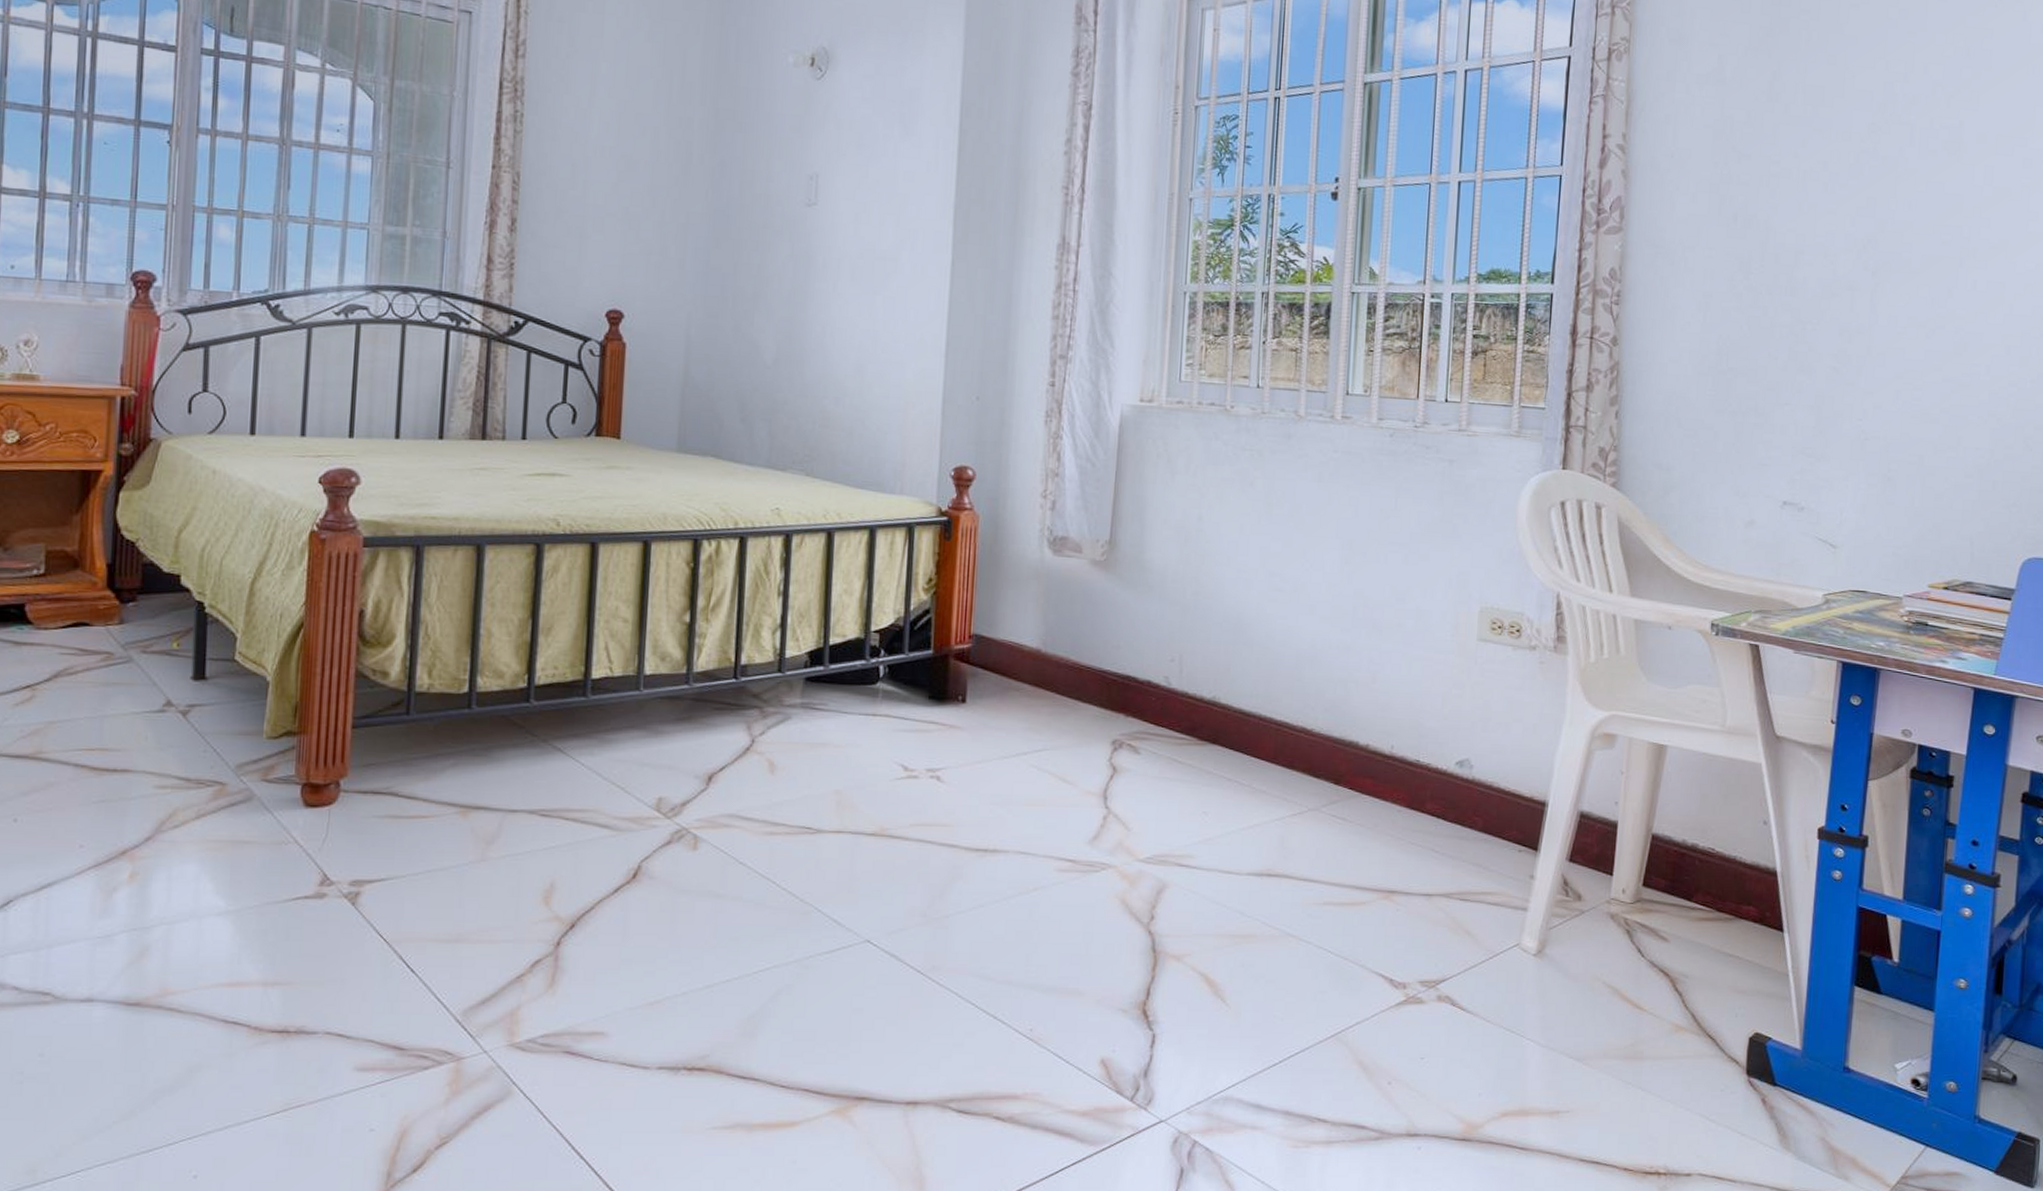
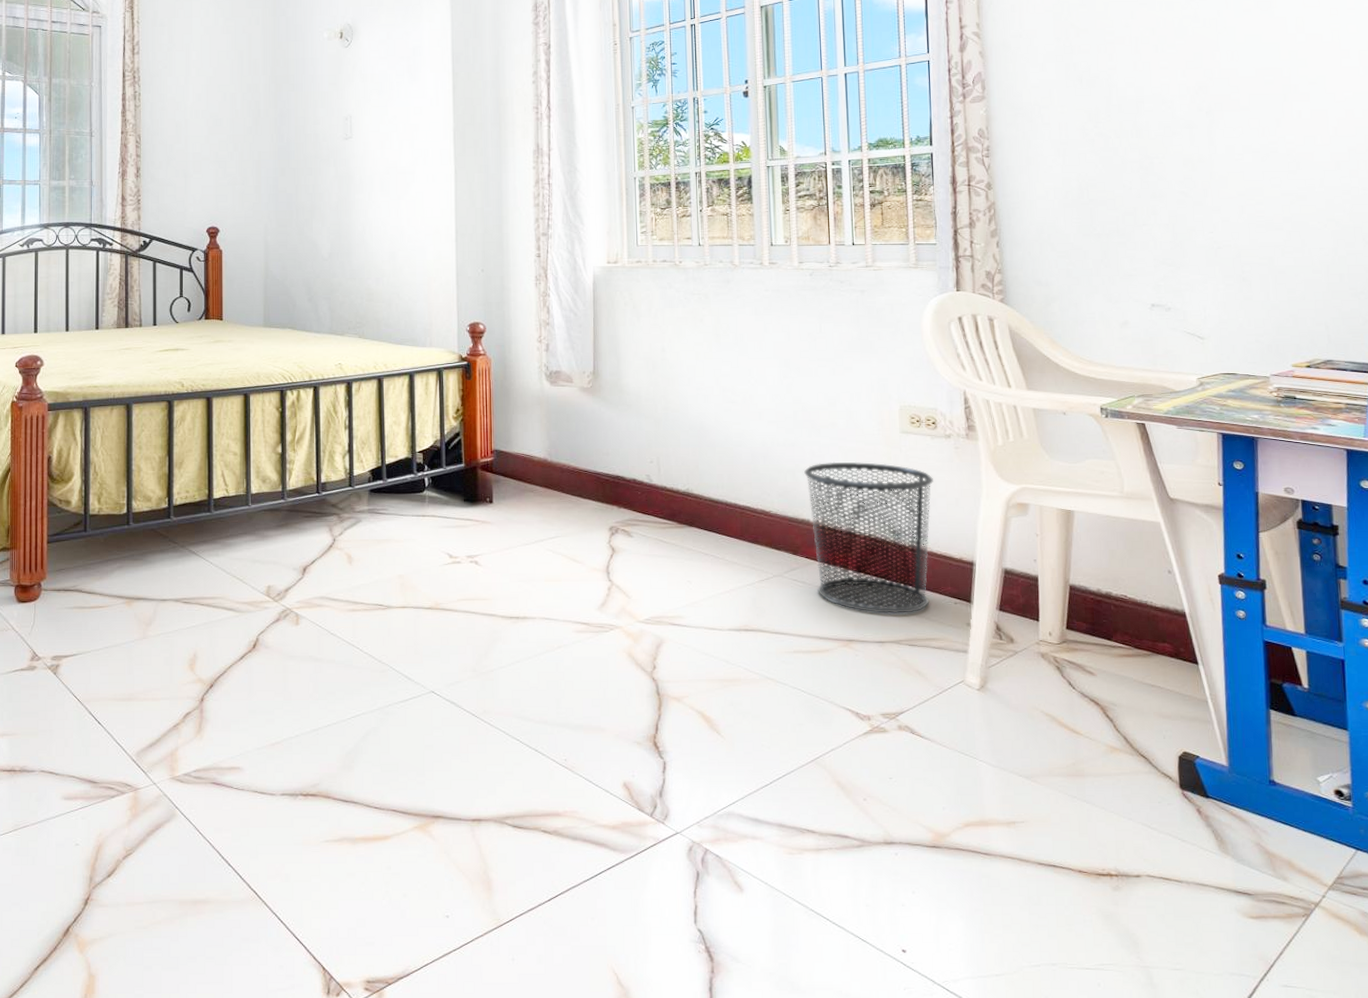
waste bin: none [1358,671,1510,861] -> present [804,461,933,614]

